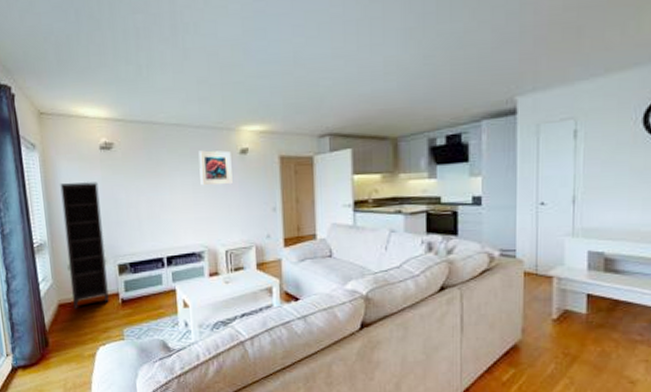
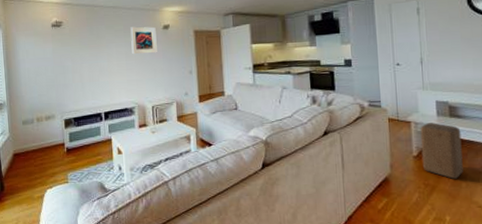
bookcase: present [60,182,109,309] -> none [18,53,56,158]
stool: none [563,278,617,348] -> present [420,123,463,179]

